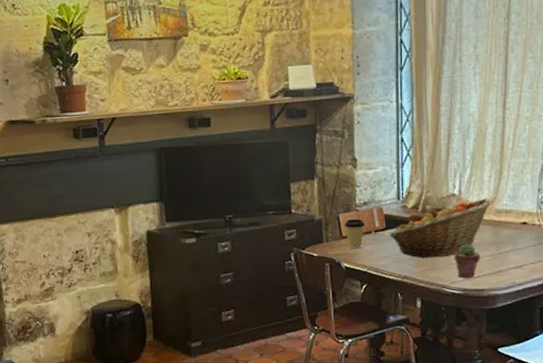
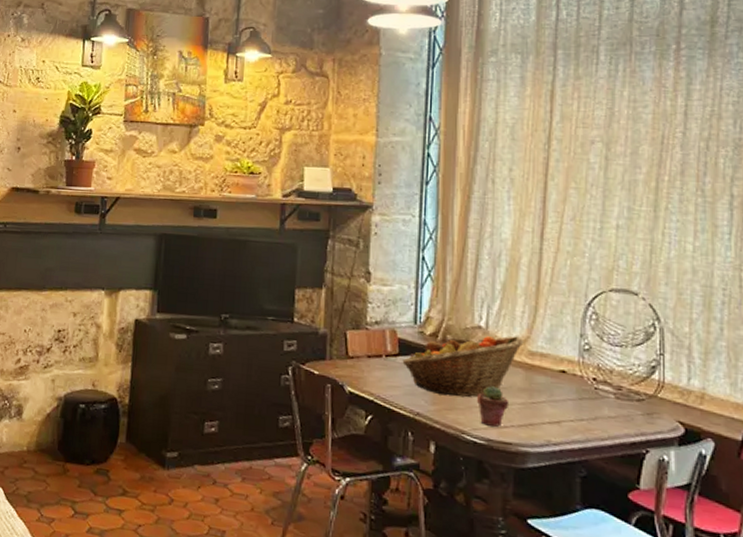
coffee cup: present [344,219,365,249] -> none [351,338,375,373]

